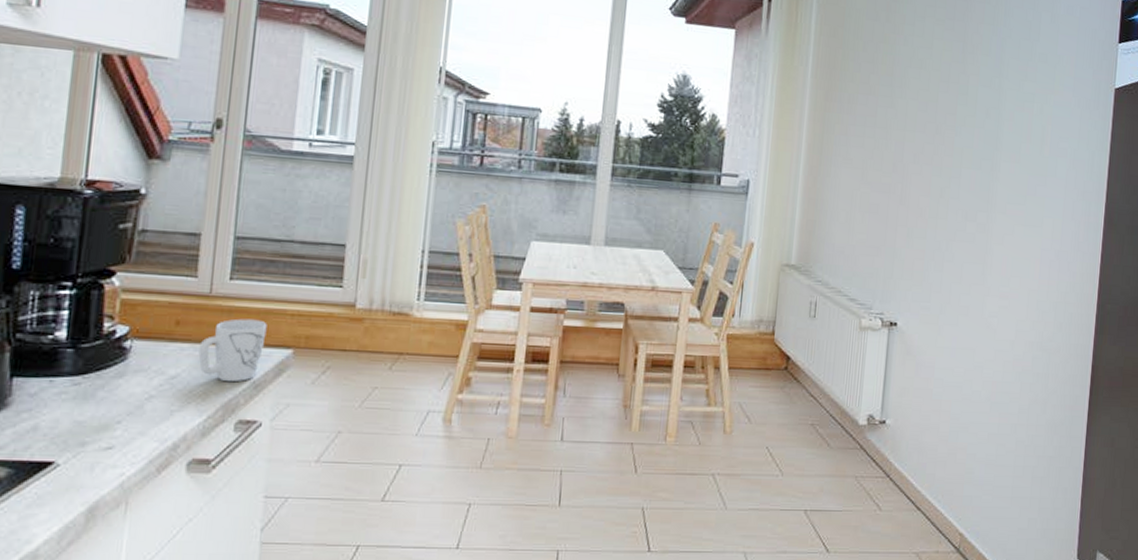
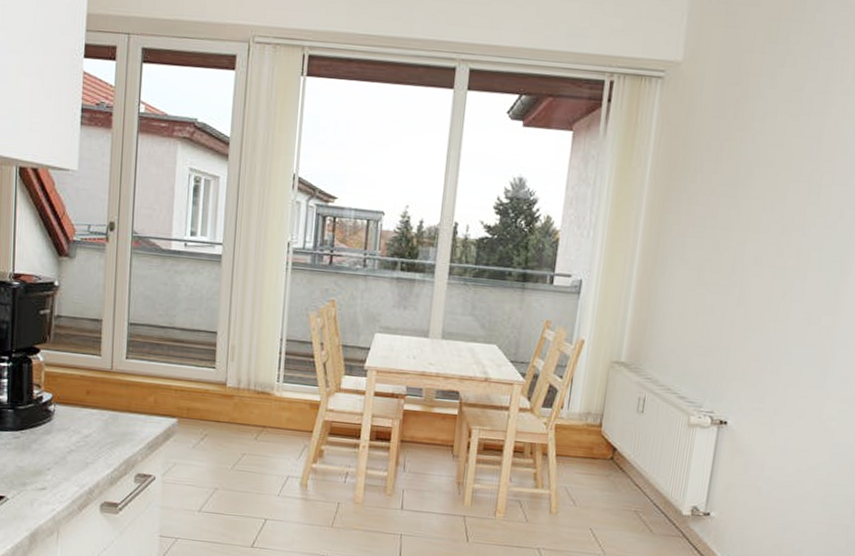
mug: present [198,318,267,383] -> none [105,391,157,443]

